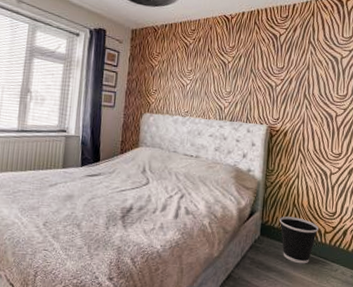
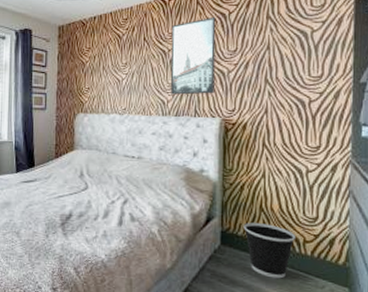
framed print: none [228,36,269,104] -> present [170,16,216,95]

